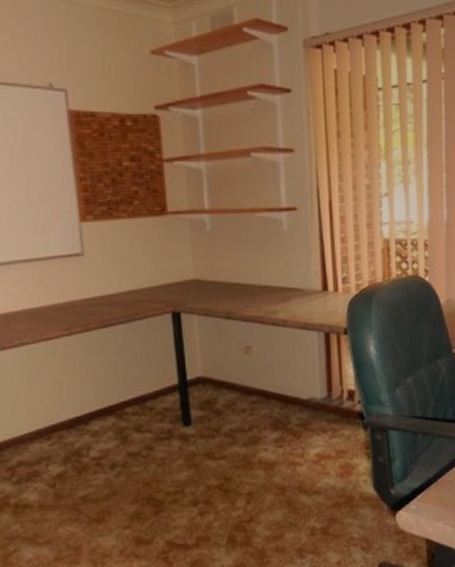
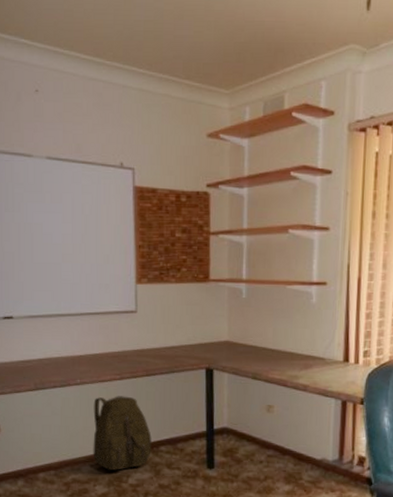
backpack: none [37,354,115,445] -> present [93,396,152,470]

